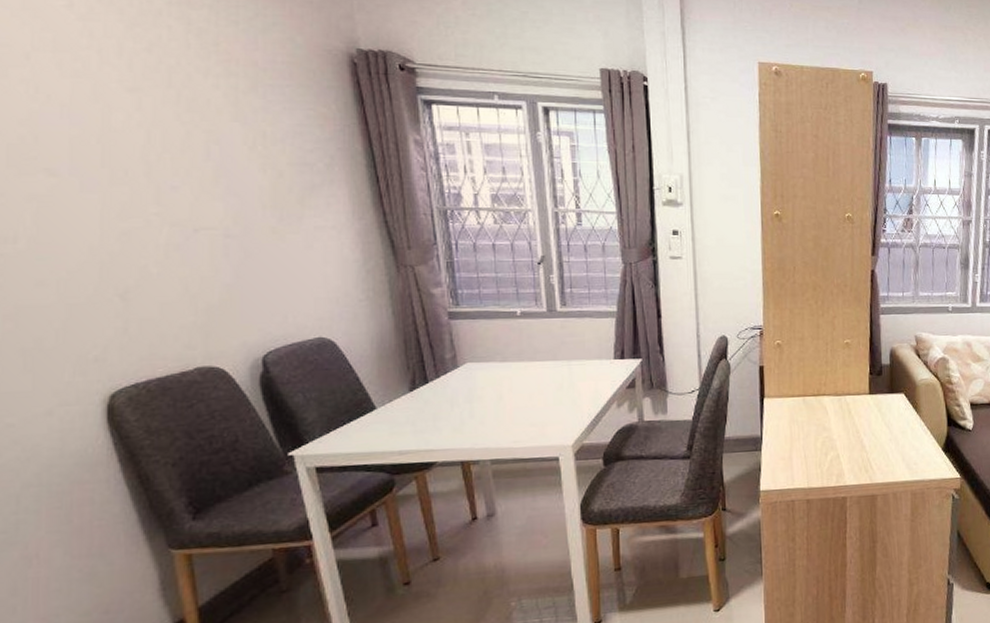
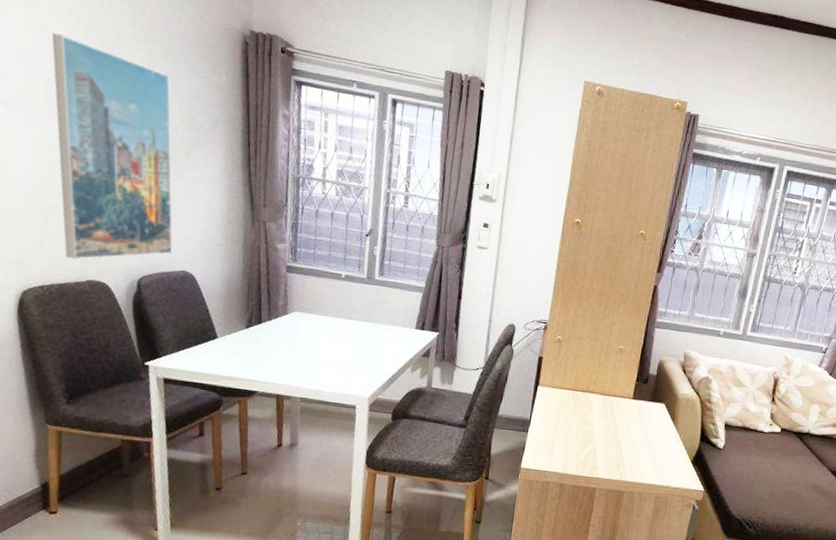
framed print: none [98,79,302,346] -> present [51,33,173,260]

